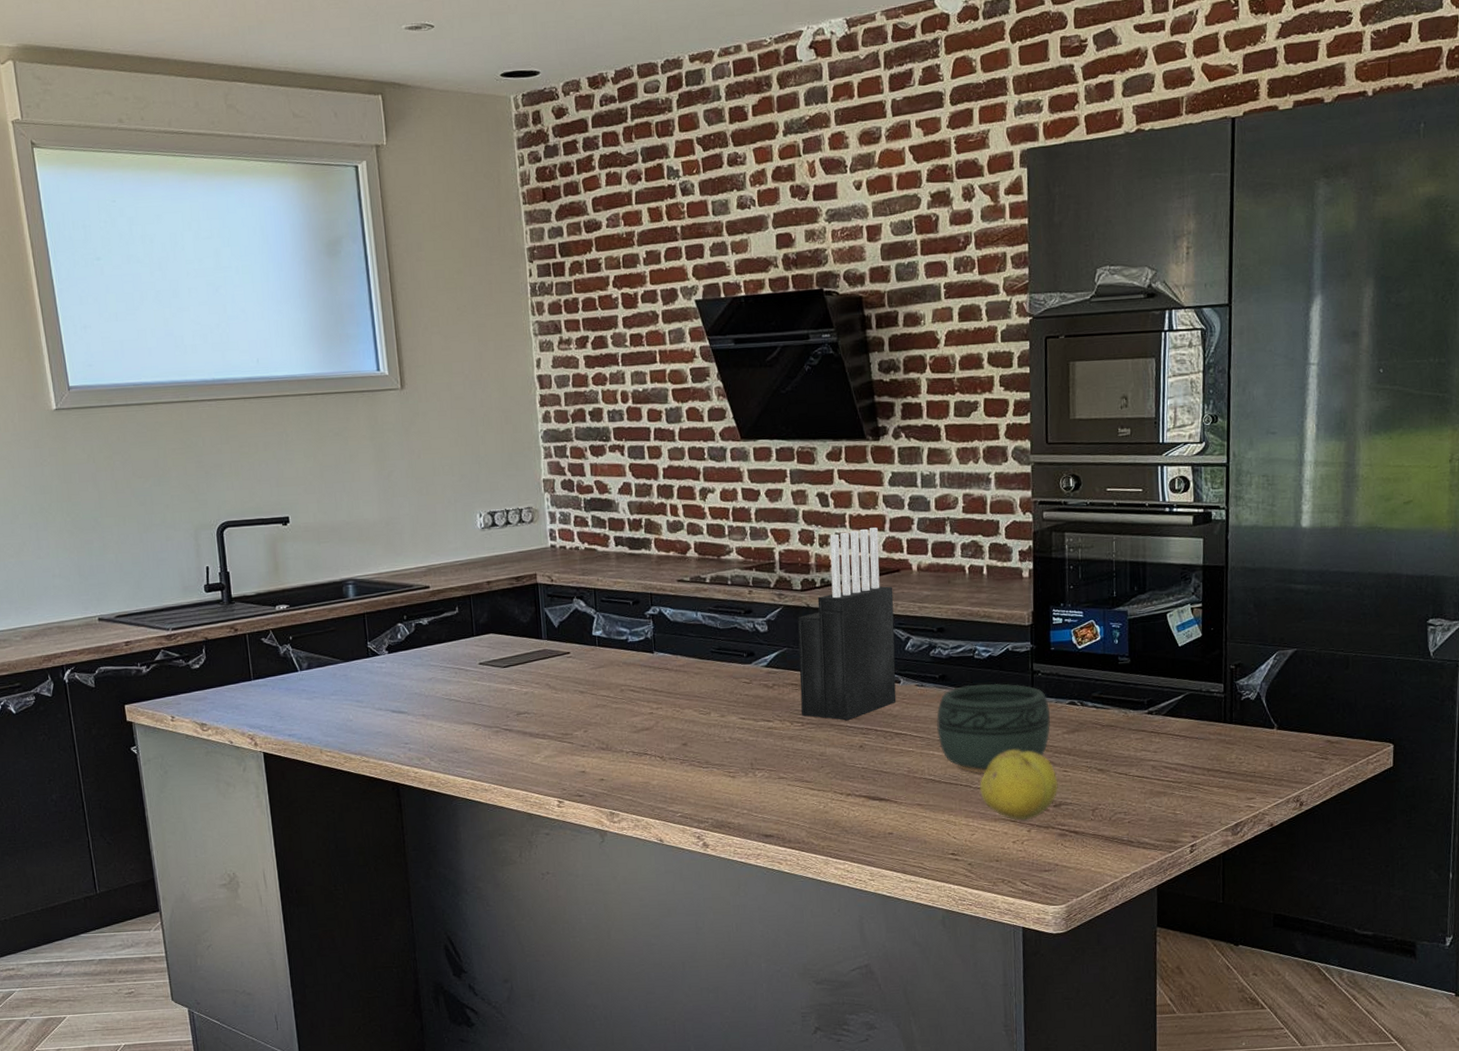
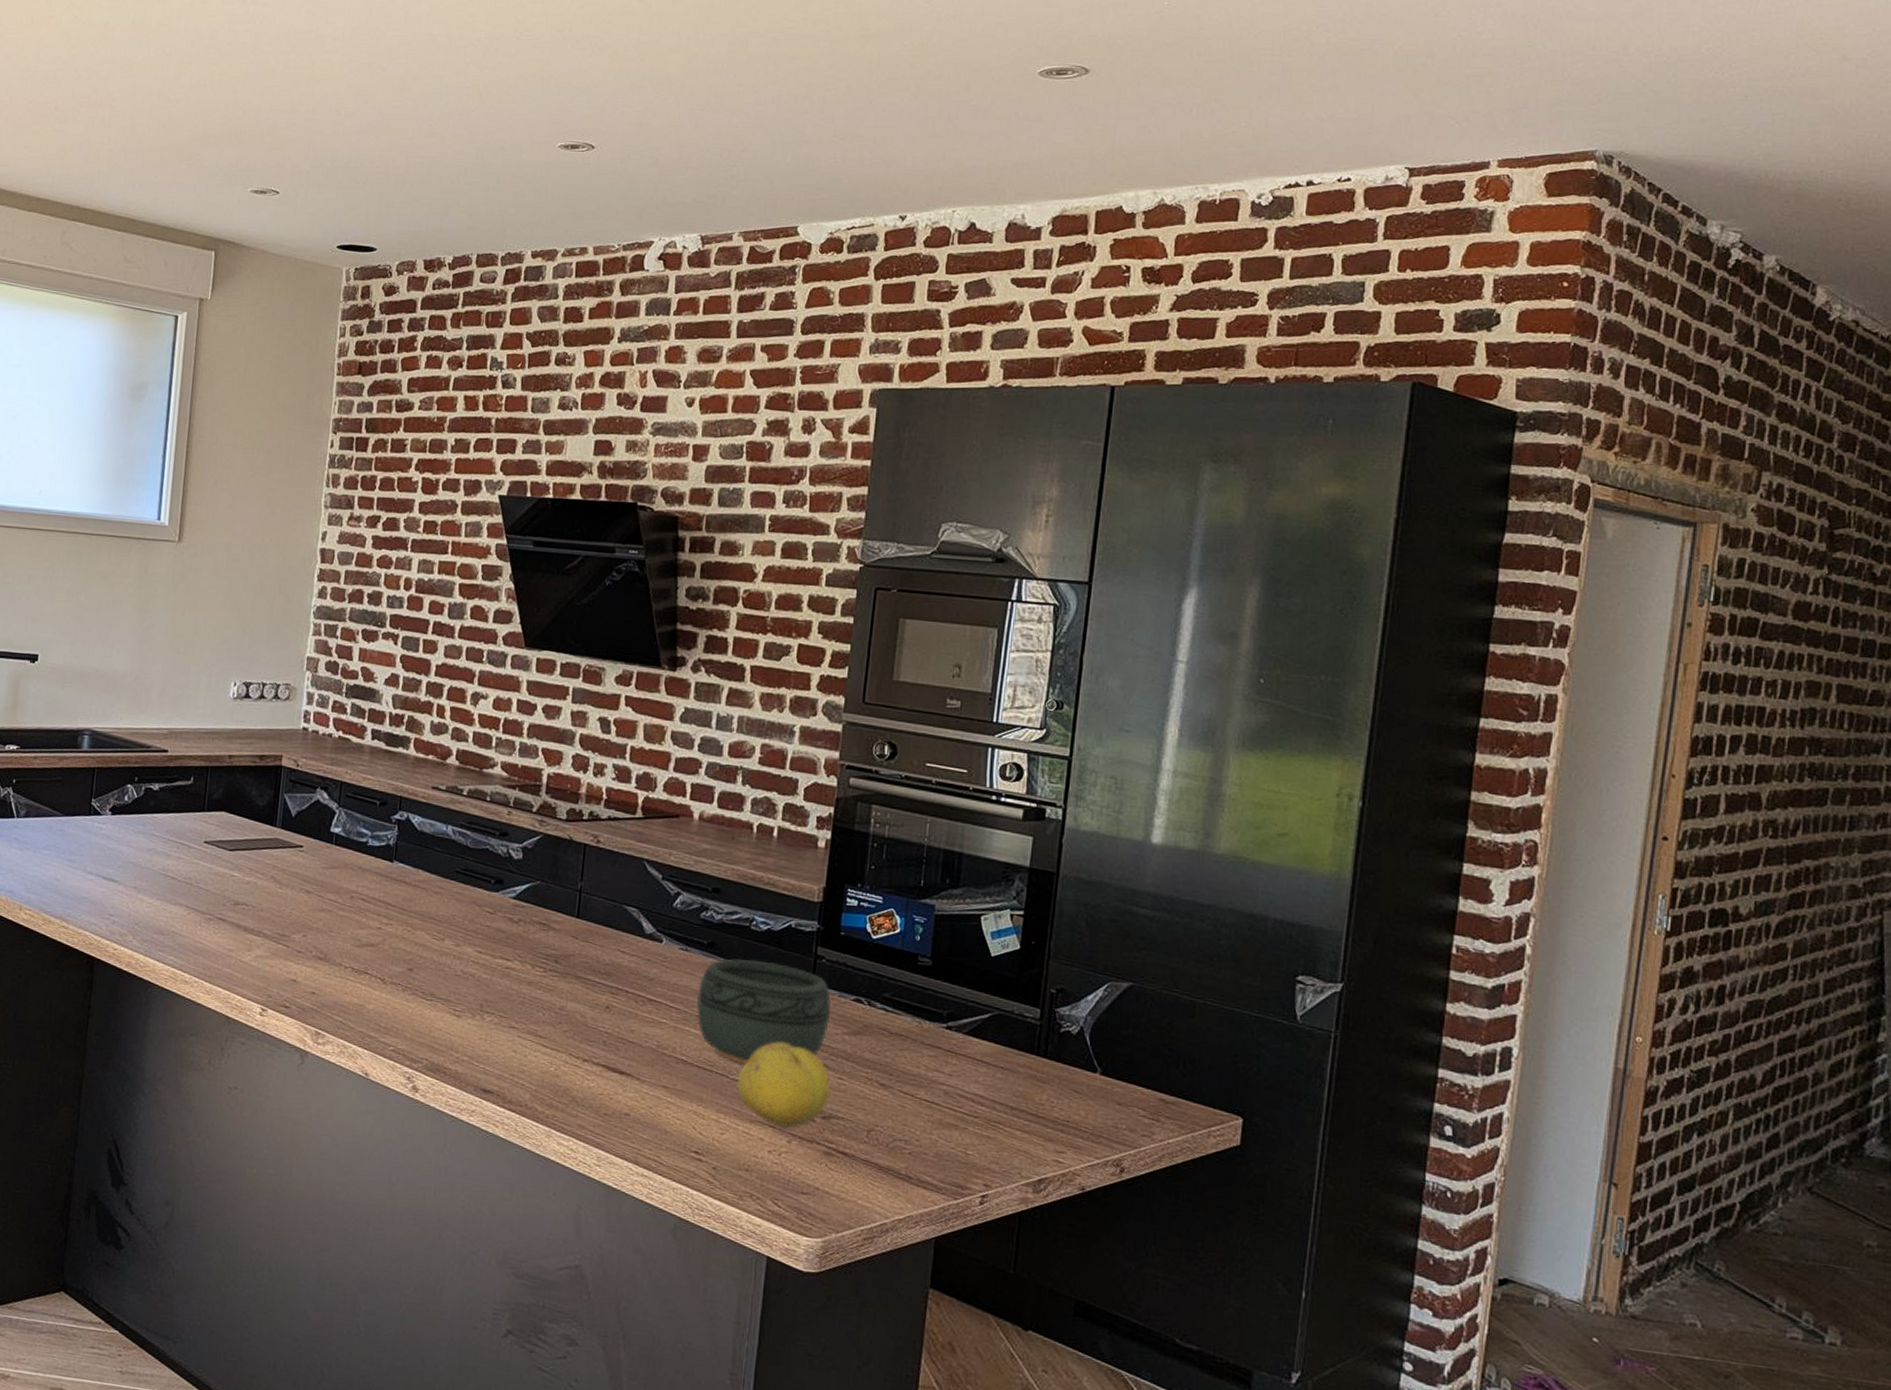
knife block: present [797,527,896,720] -> none [546,764,669,975]

